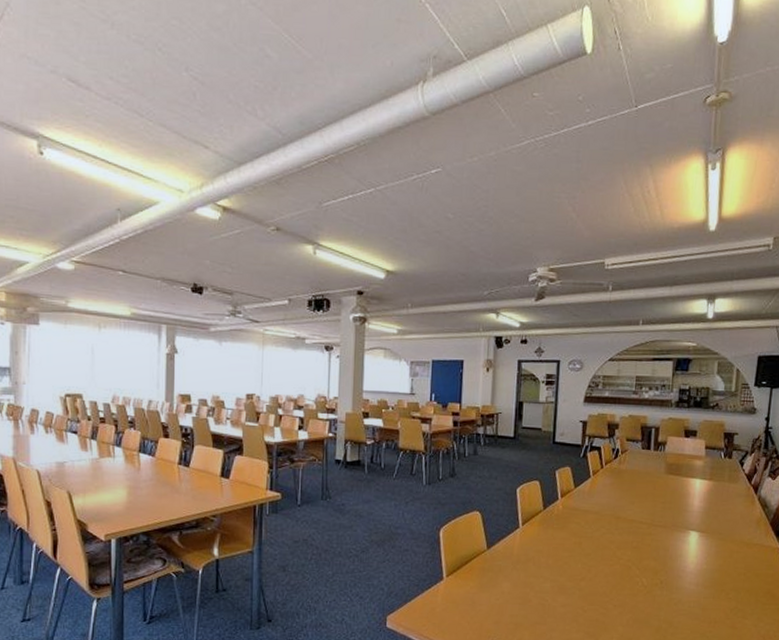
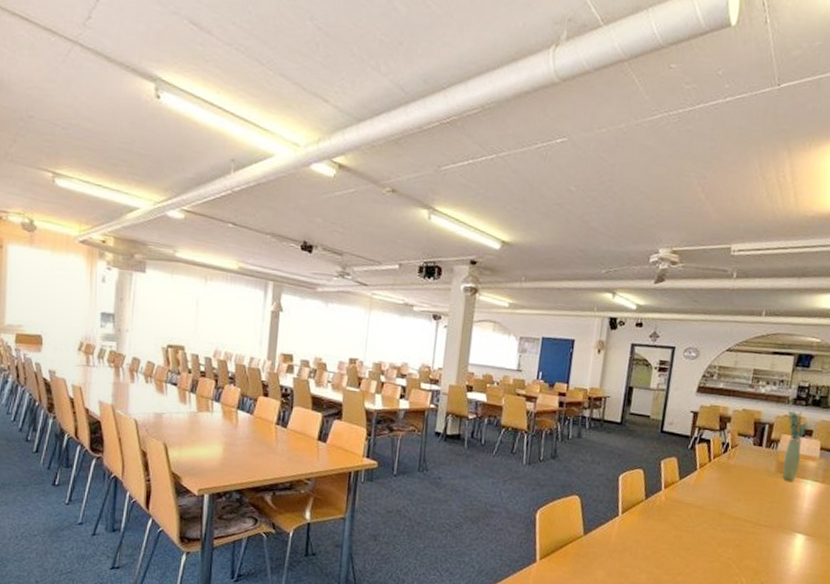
vase: none [671,411,692,482] -> present [782,409,808,483]

